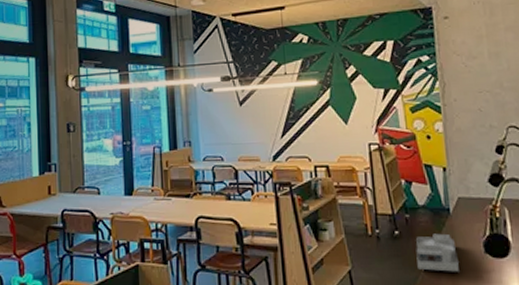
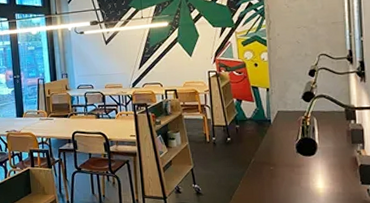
desk organizer: present [416,233,459,272] -> none [243,139,277,168]

